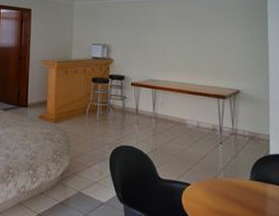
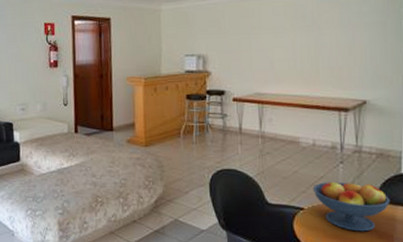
fruit bowl: none [197,160,262,207] -> present [312,181,390,232]

